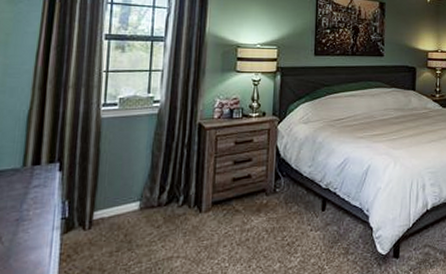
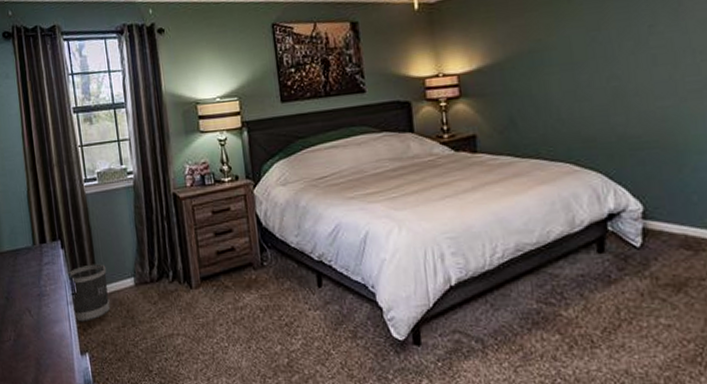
wastebasket: none [59,187,109,248] -> present [67,264,111,322]

